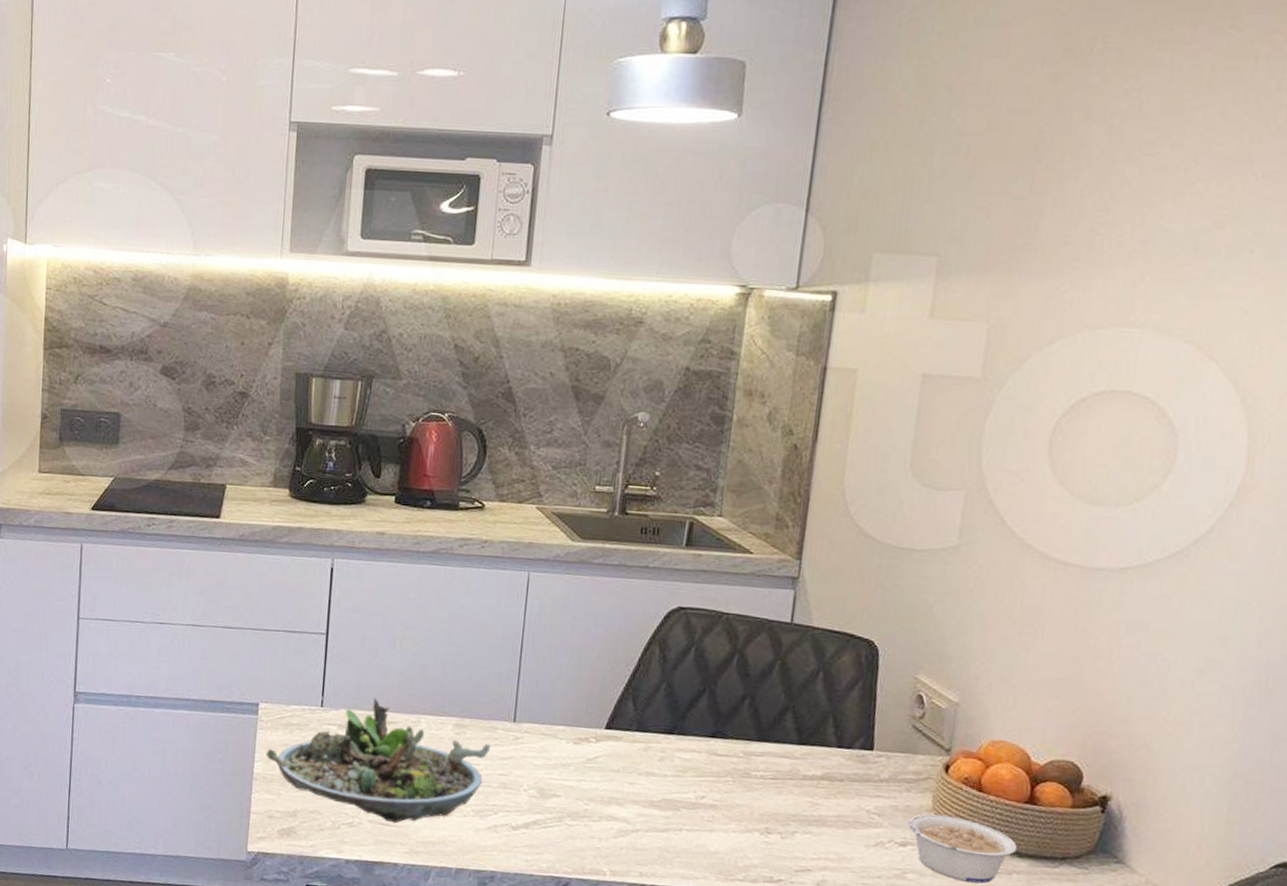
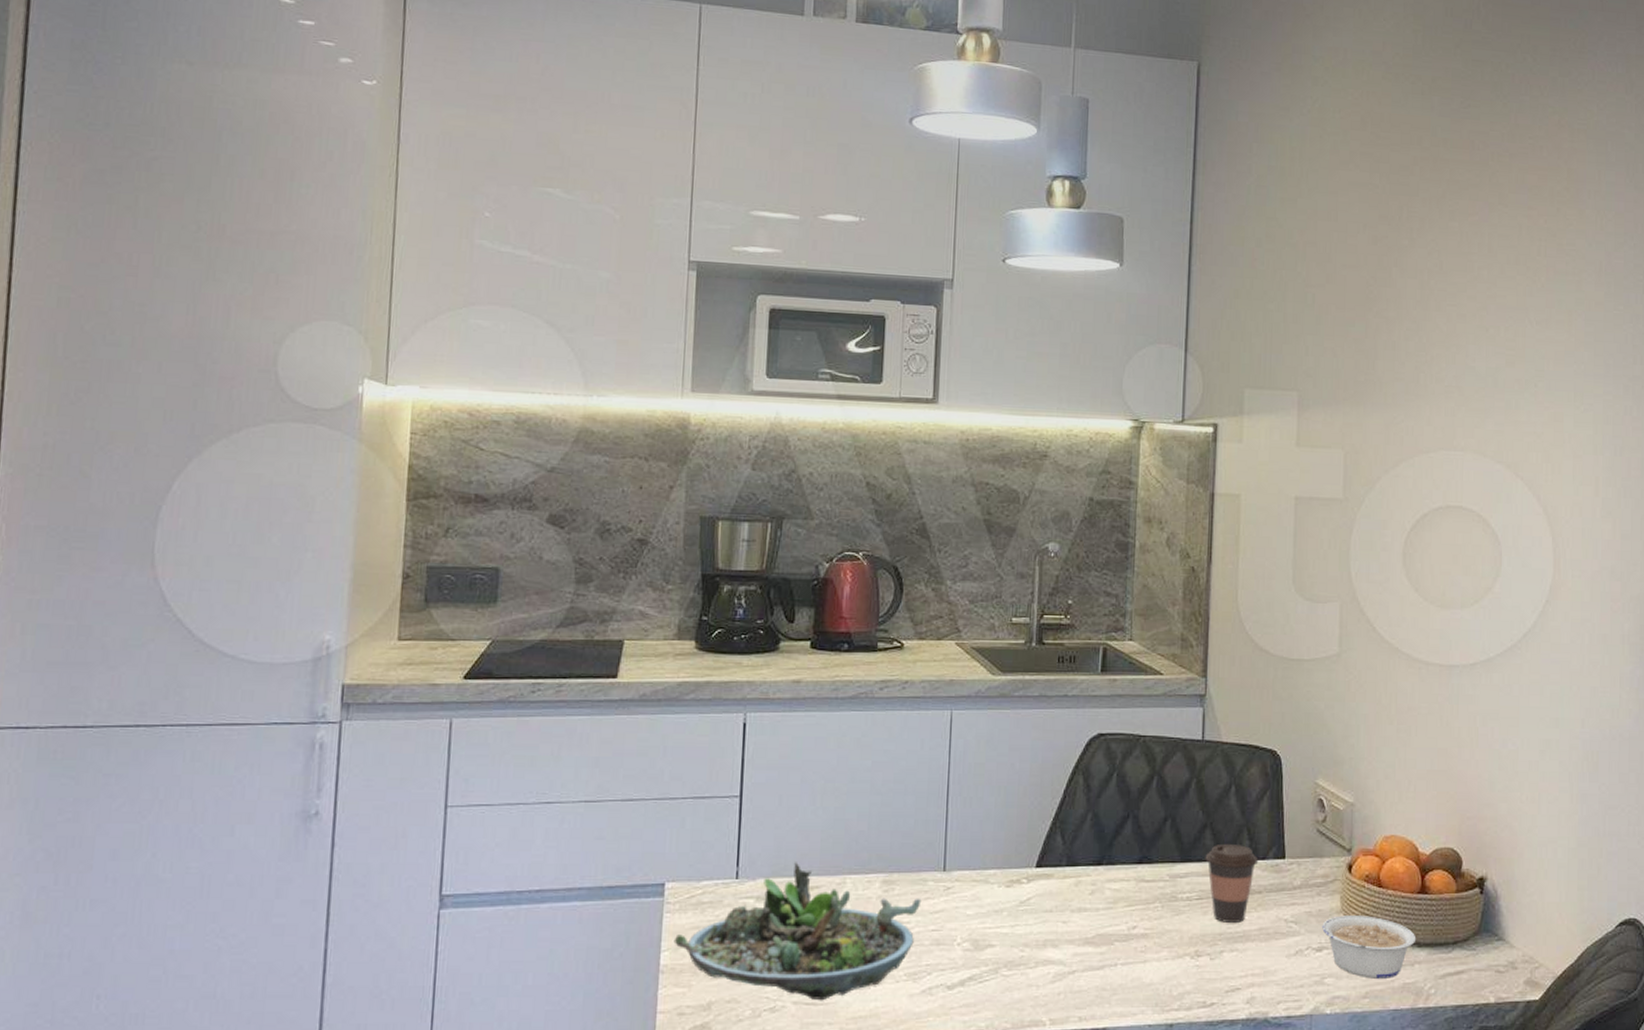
coffee cup: none [784,728,843,807] -> present [1205,843,1259,924]

